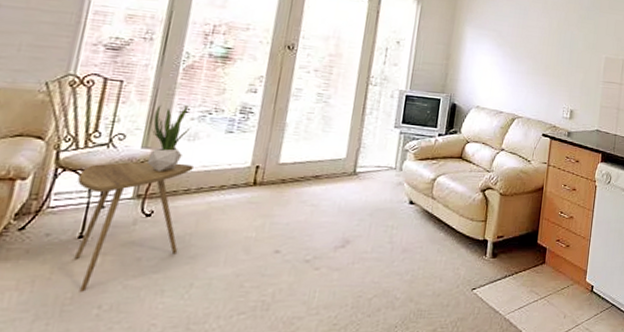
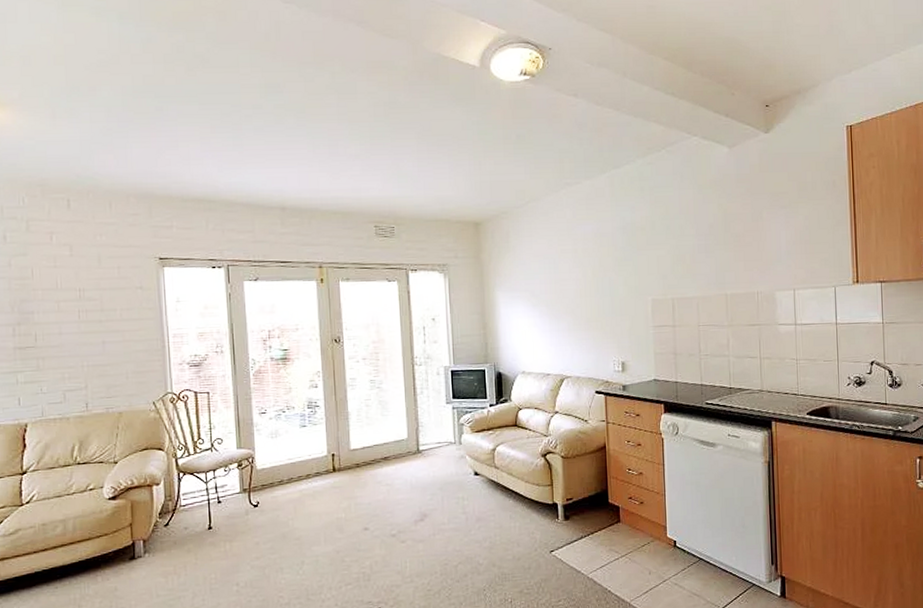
side table: present [73,161,194,292] -> none [196,458,286,573]
potted plant: present [146,104,191,172] -> none [240,406,271,468]

